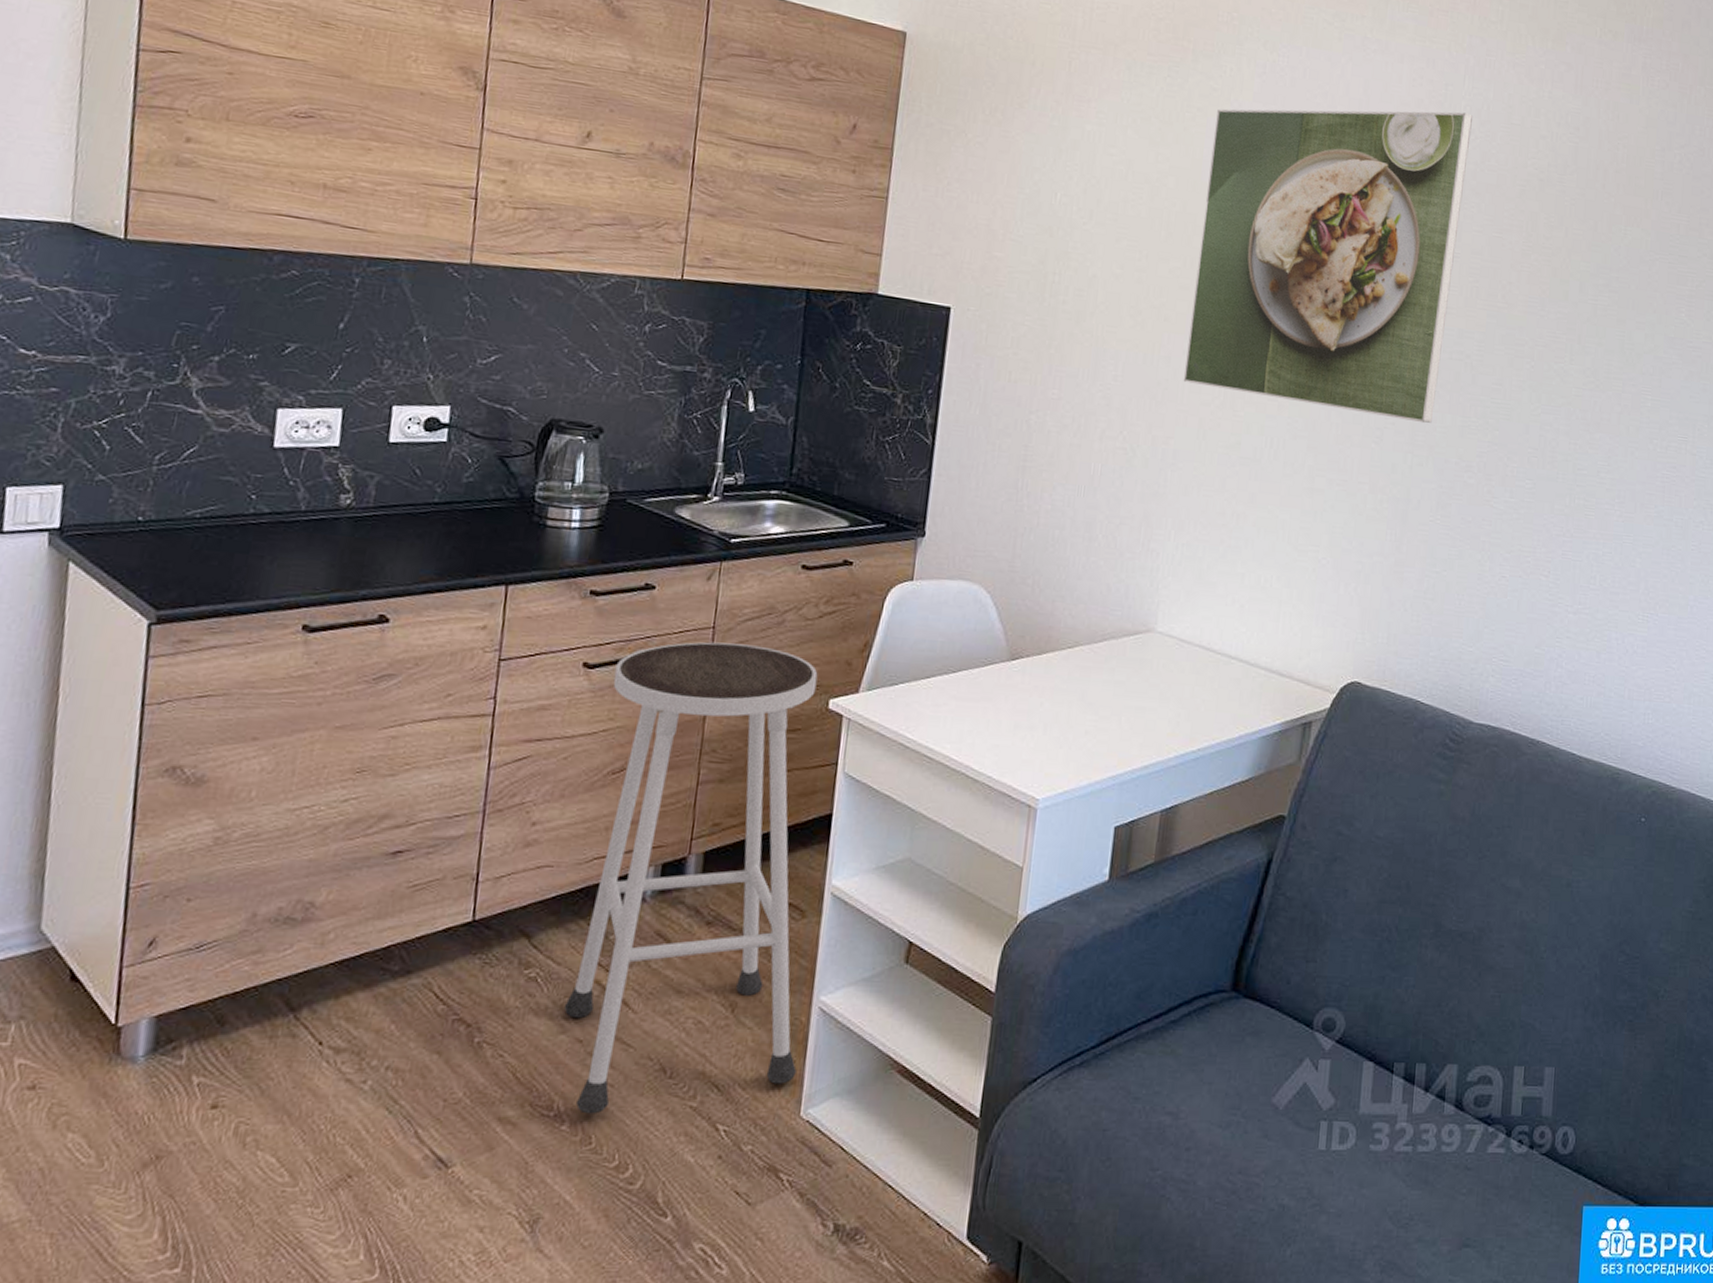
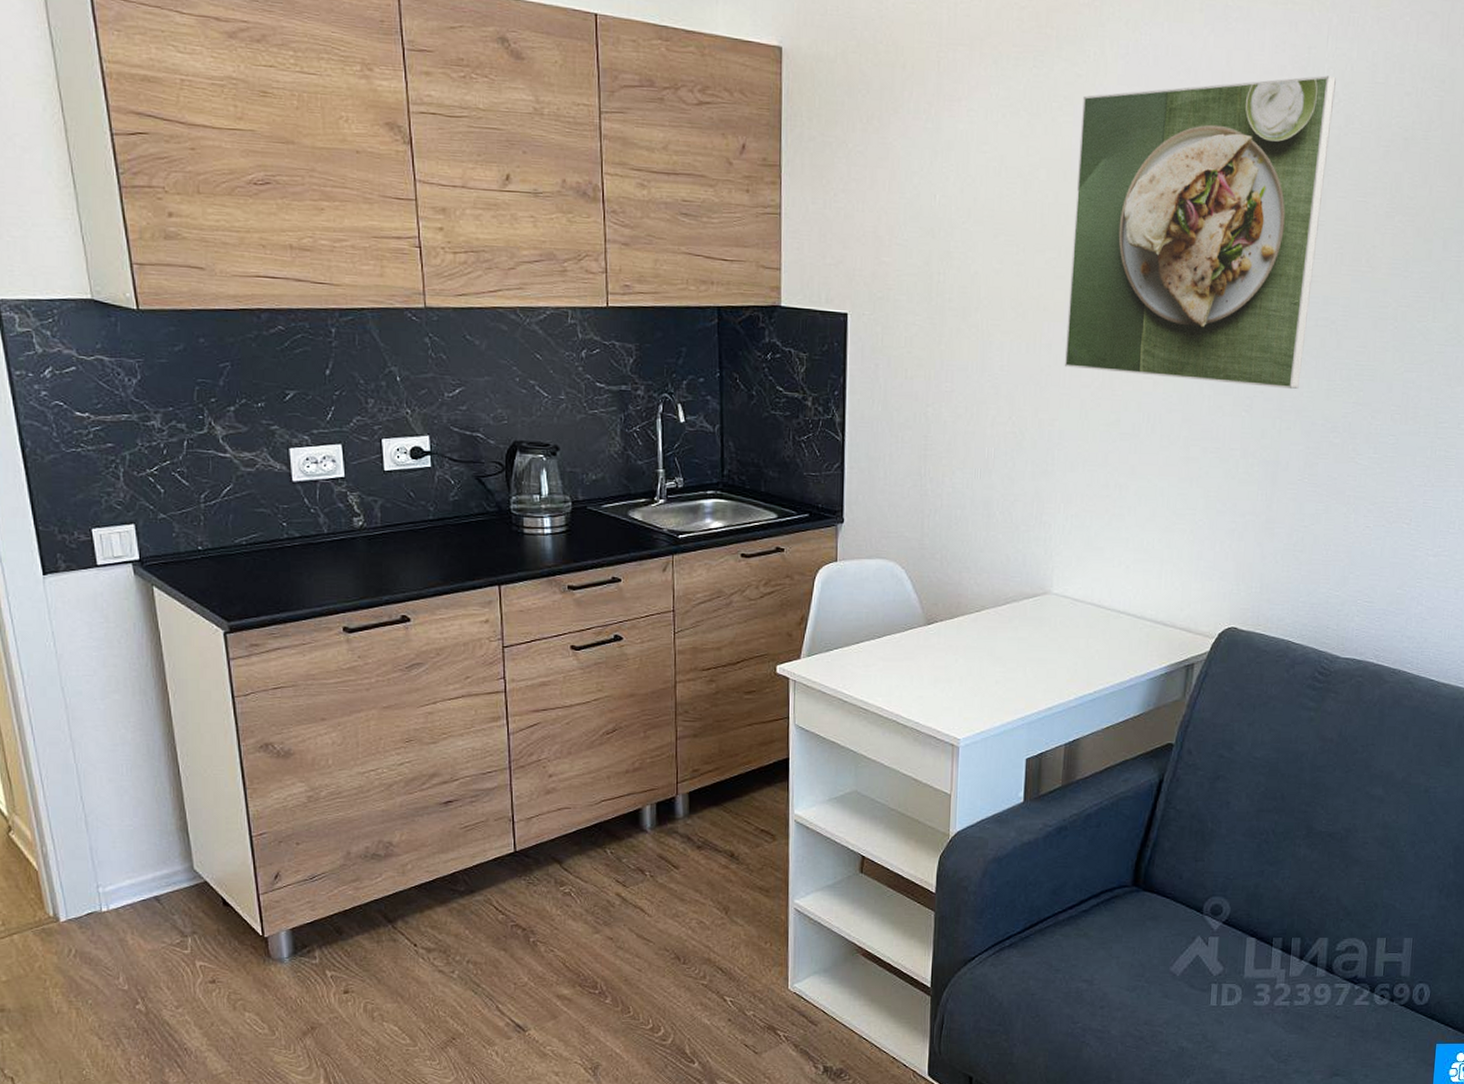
stool: present [565,642,818,1114] -> none [596,623,782,991]

